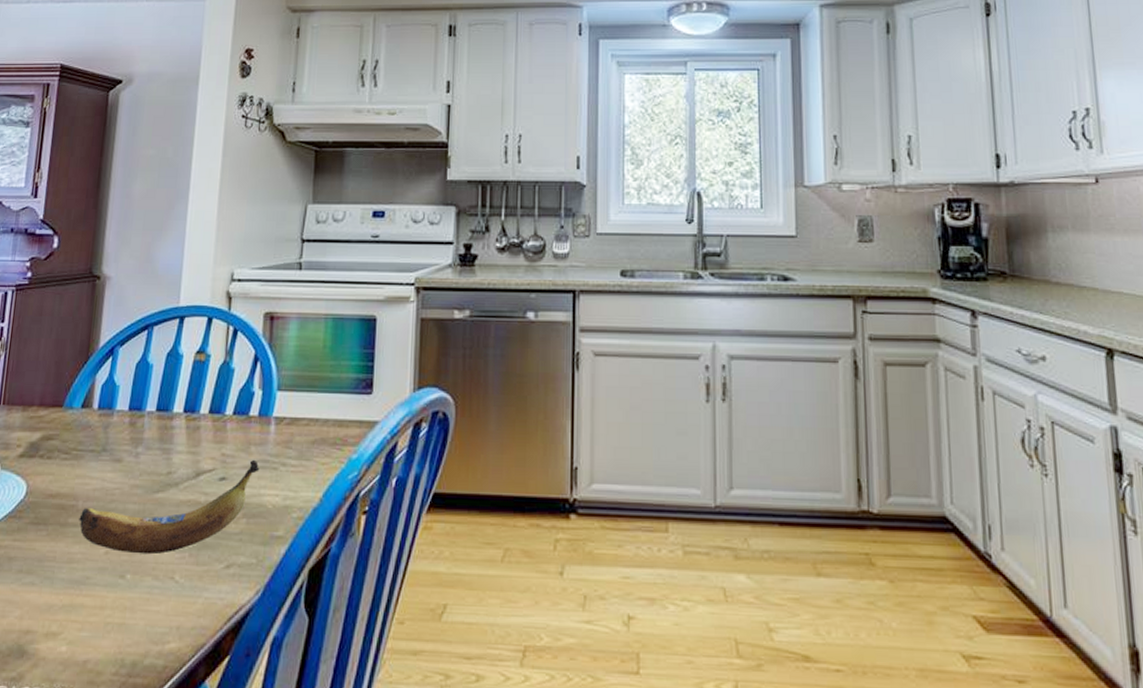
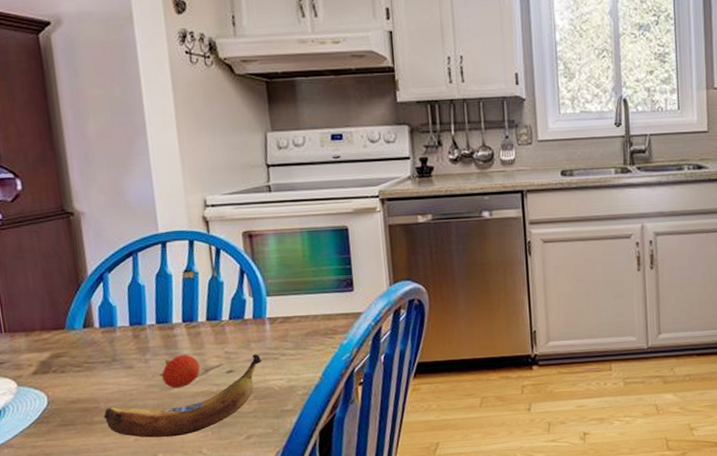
fruit: none [147,452,192,493] -> present [159,354,201,389]

